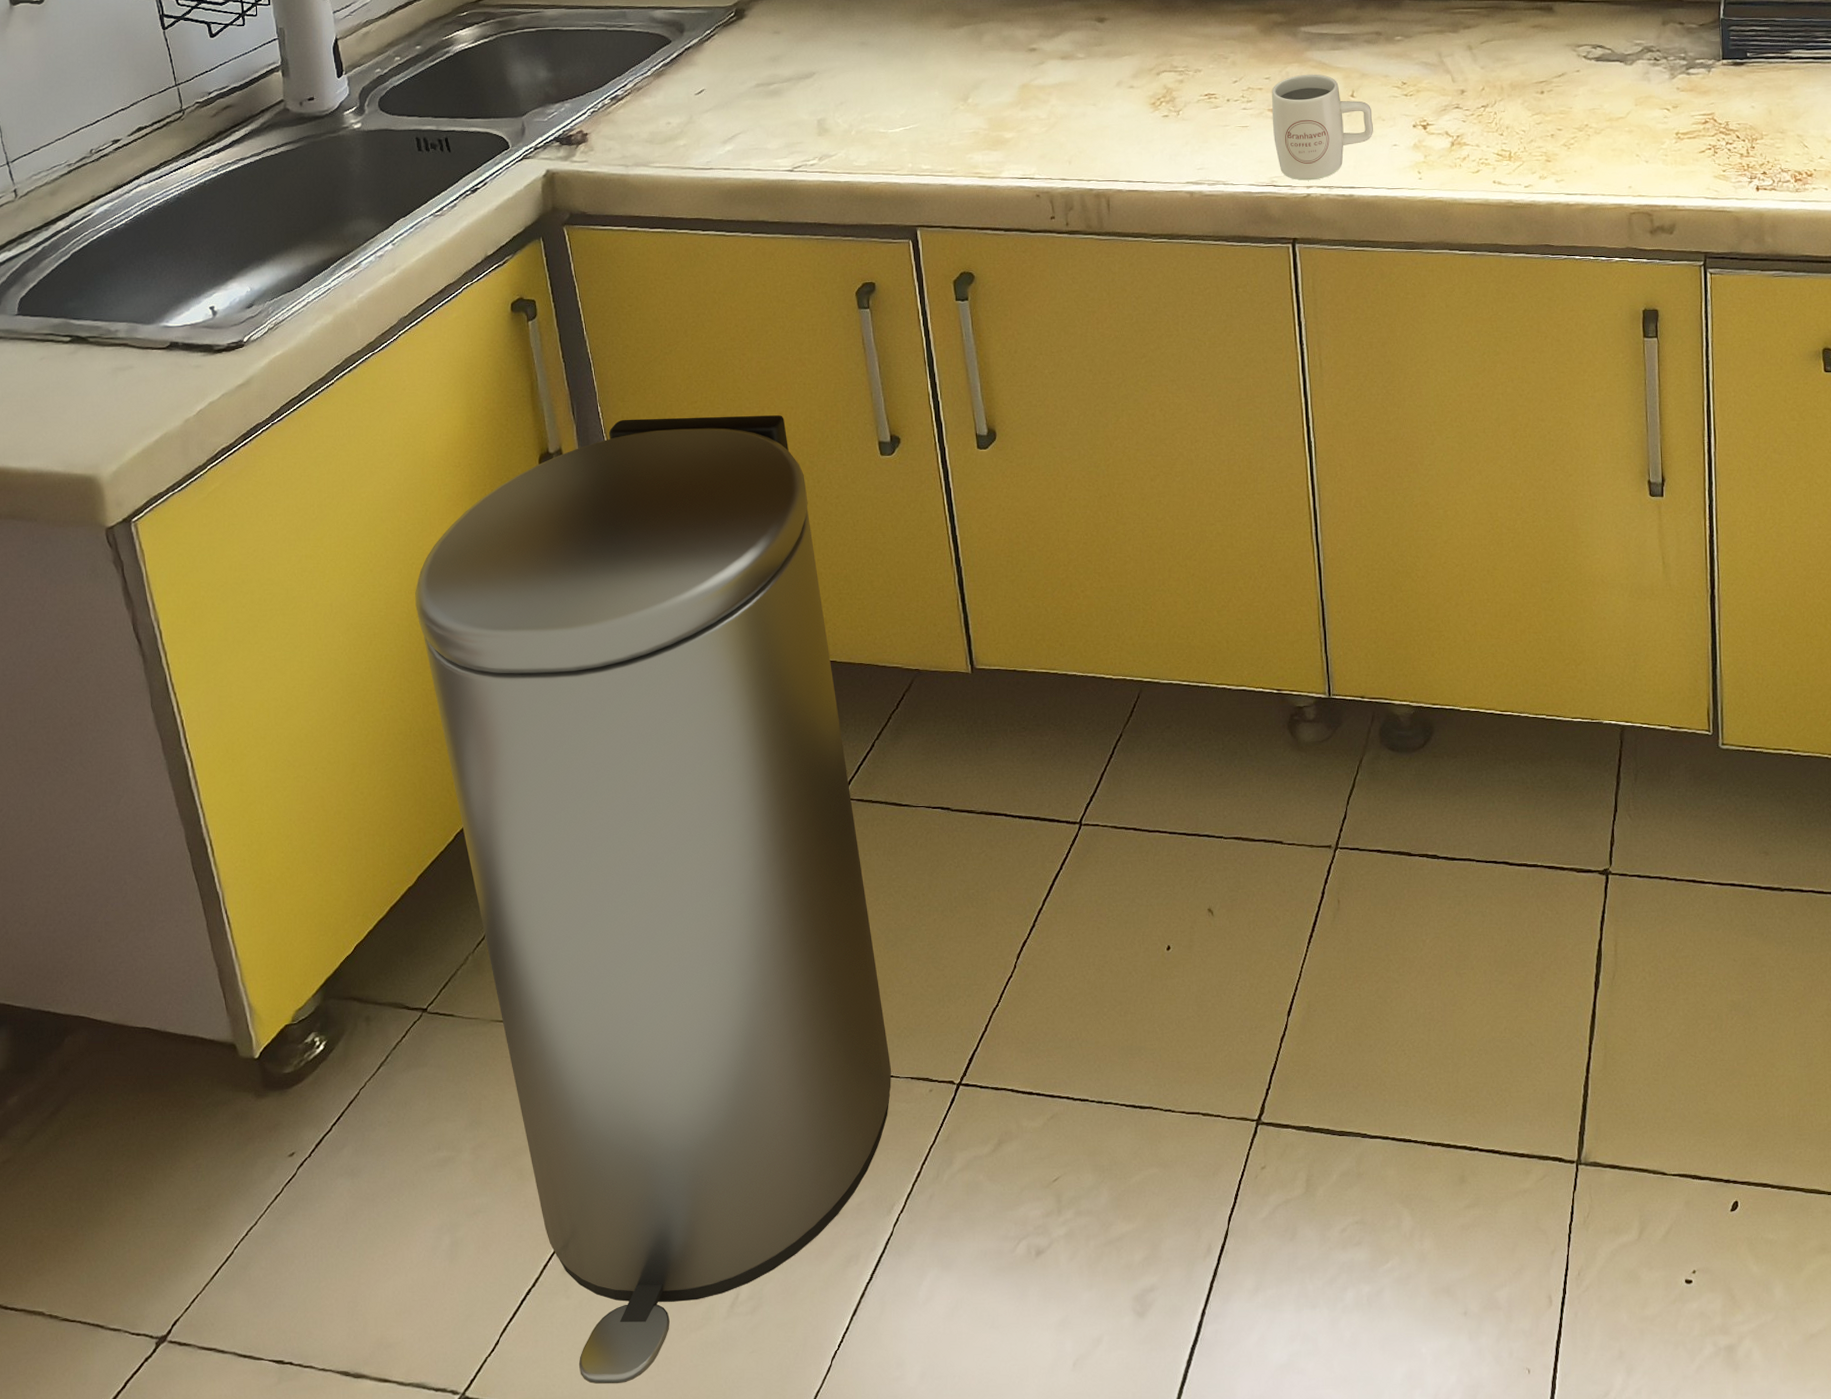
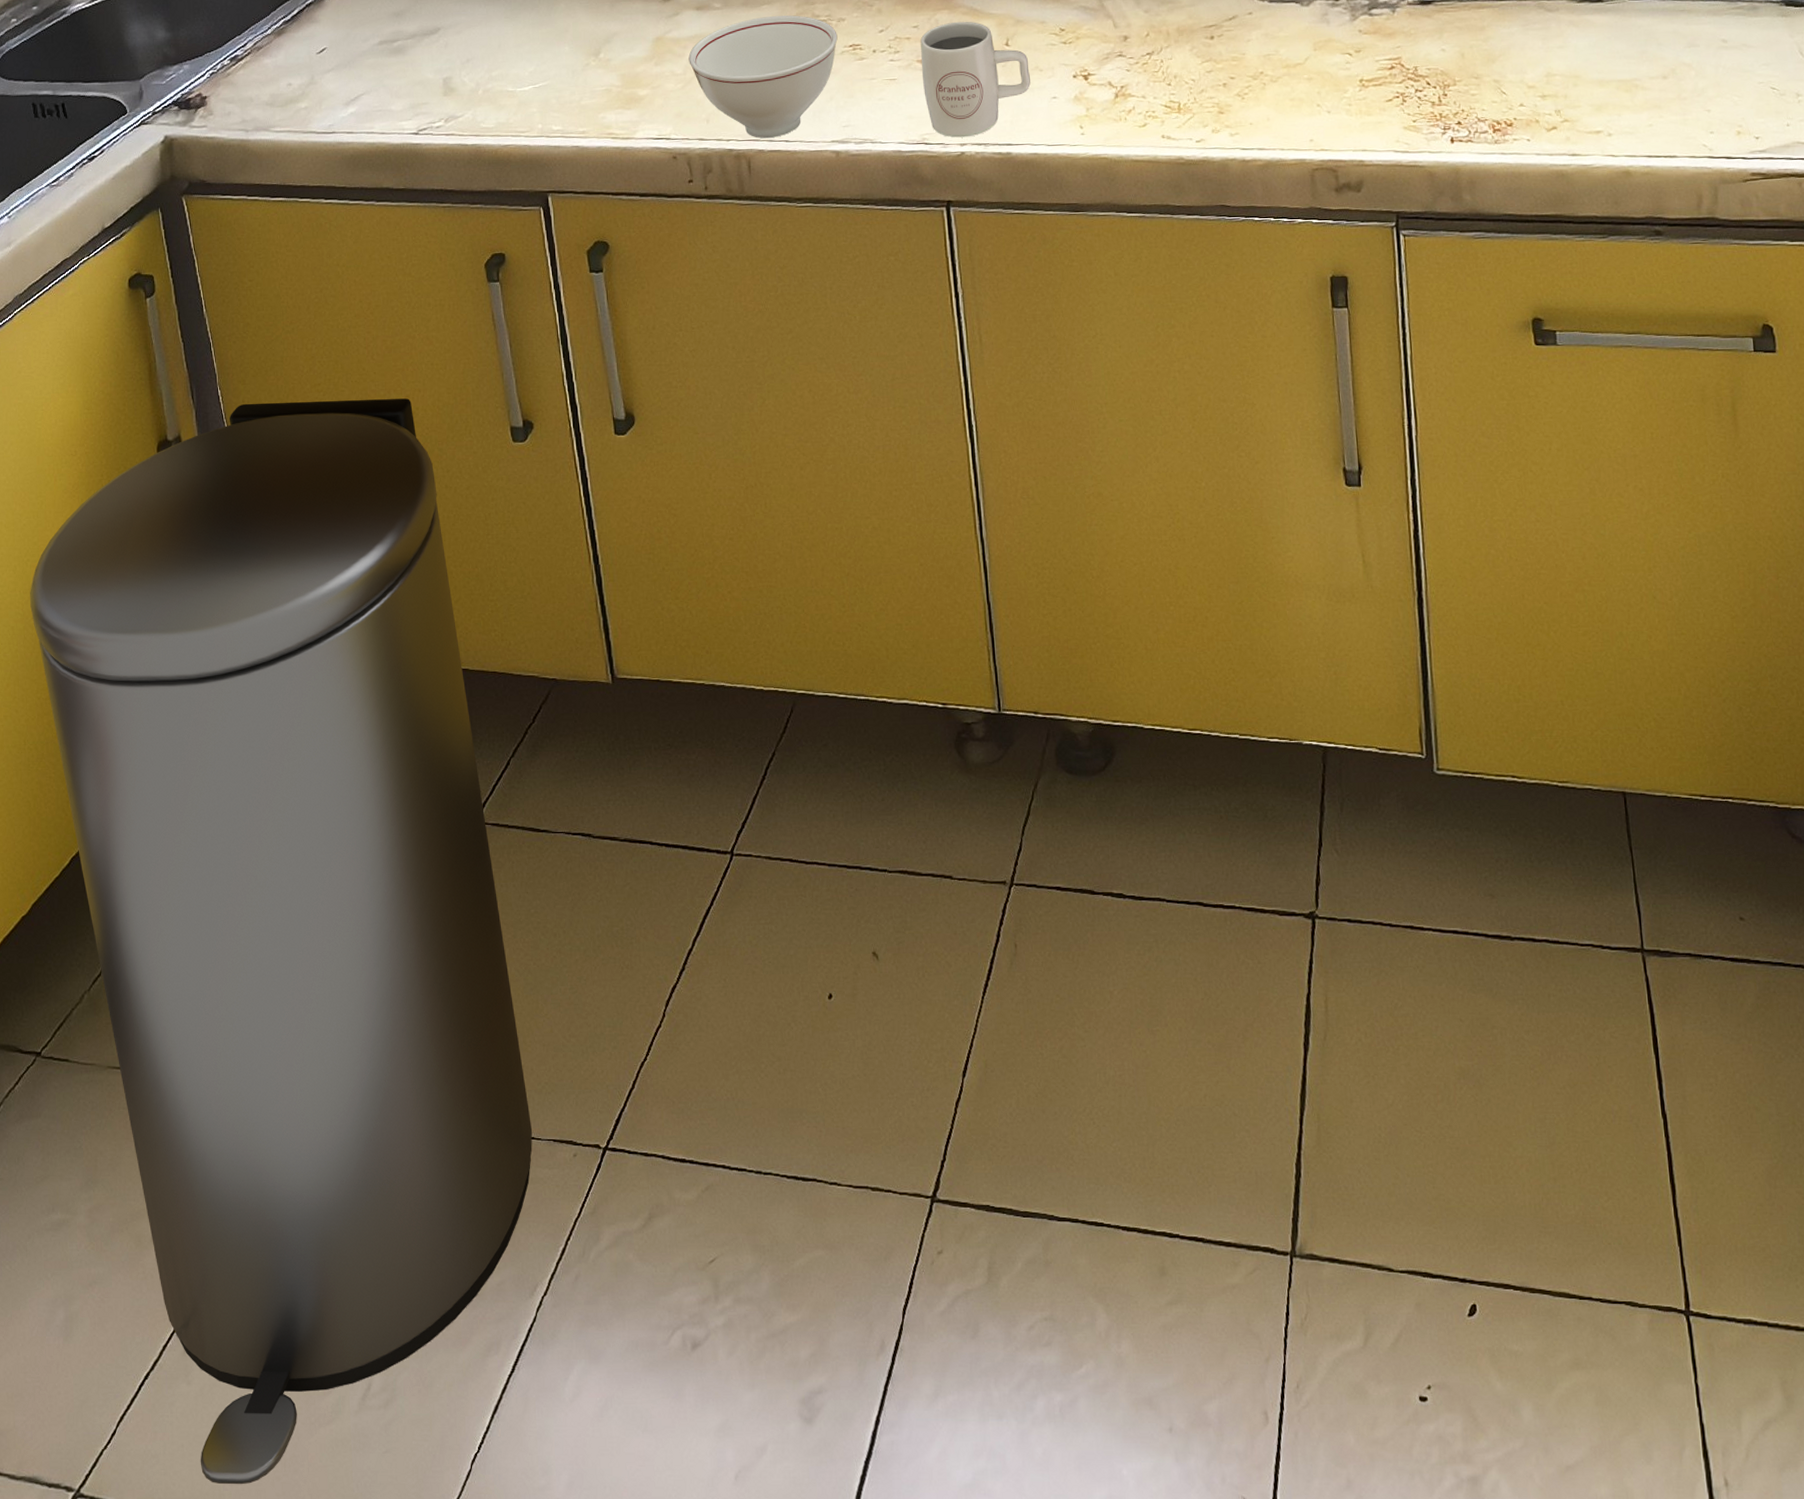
bowl: none [1052,65,1194,179] -> present [688,15,838,138]

